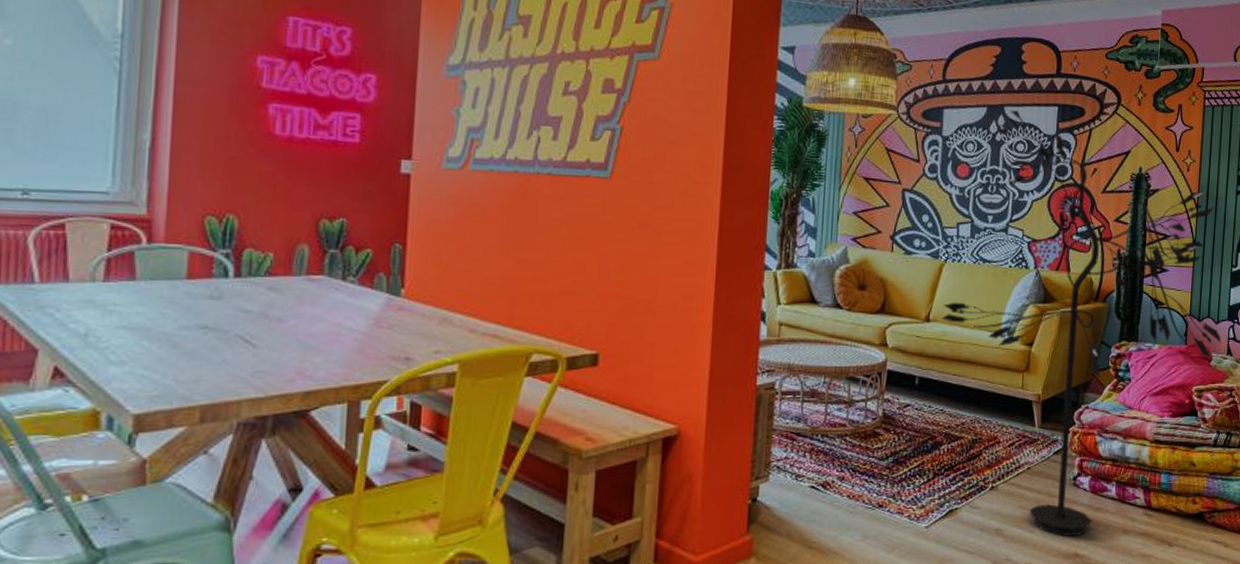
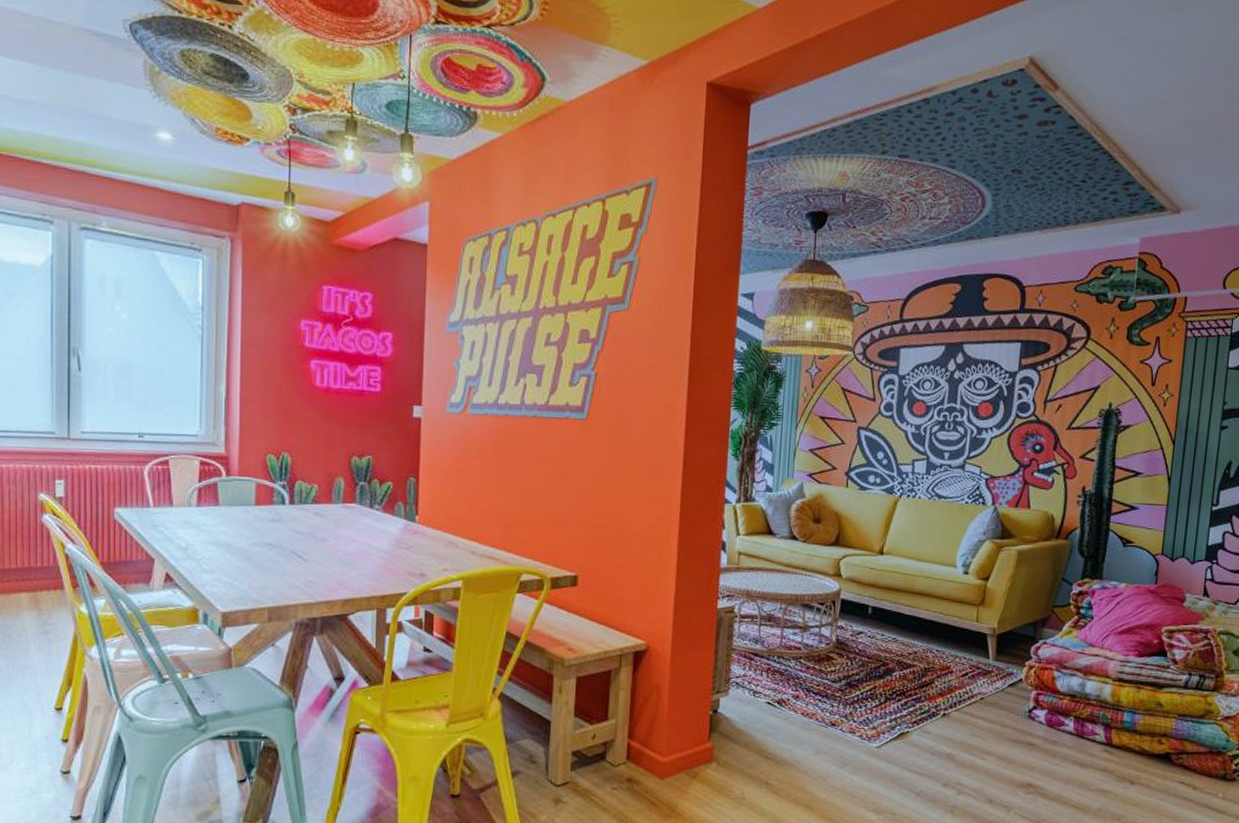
floor lamp: present [941,109,1221,537] -> none [895,347,1197,767]

